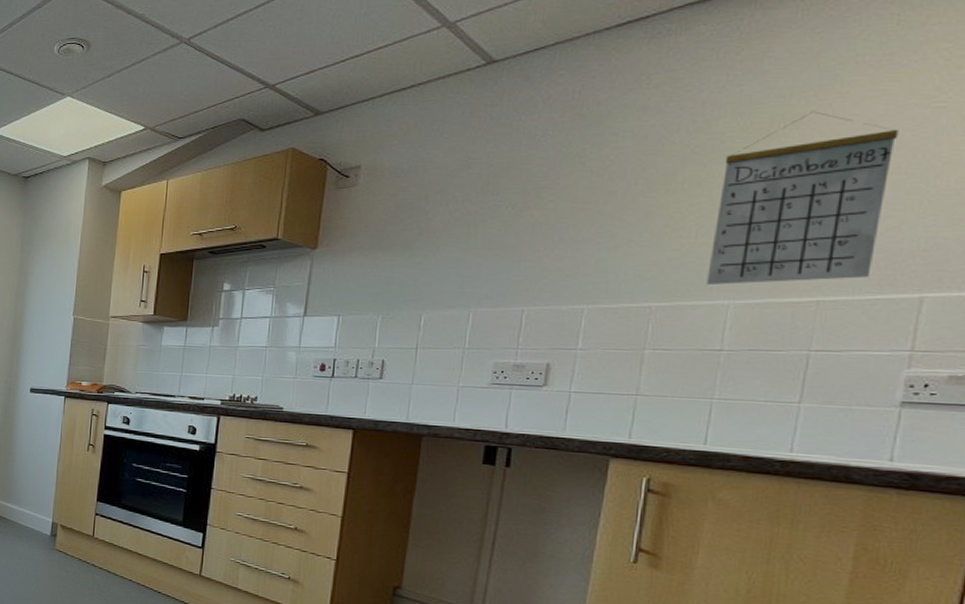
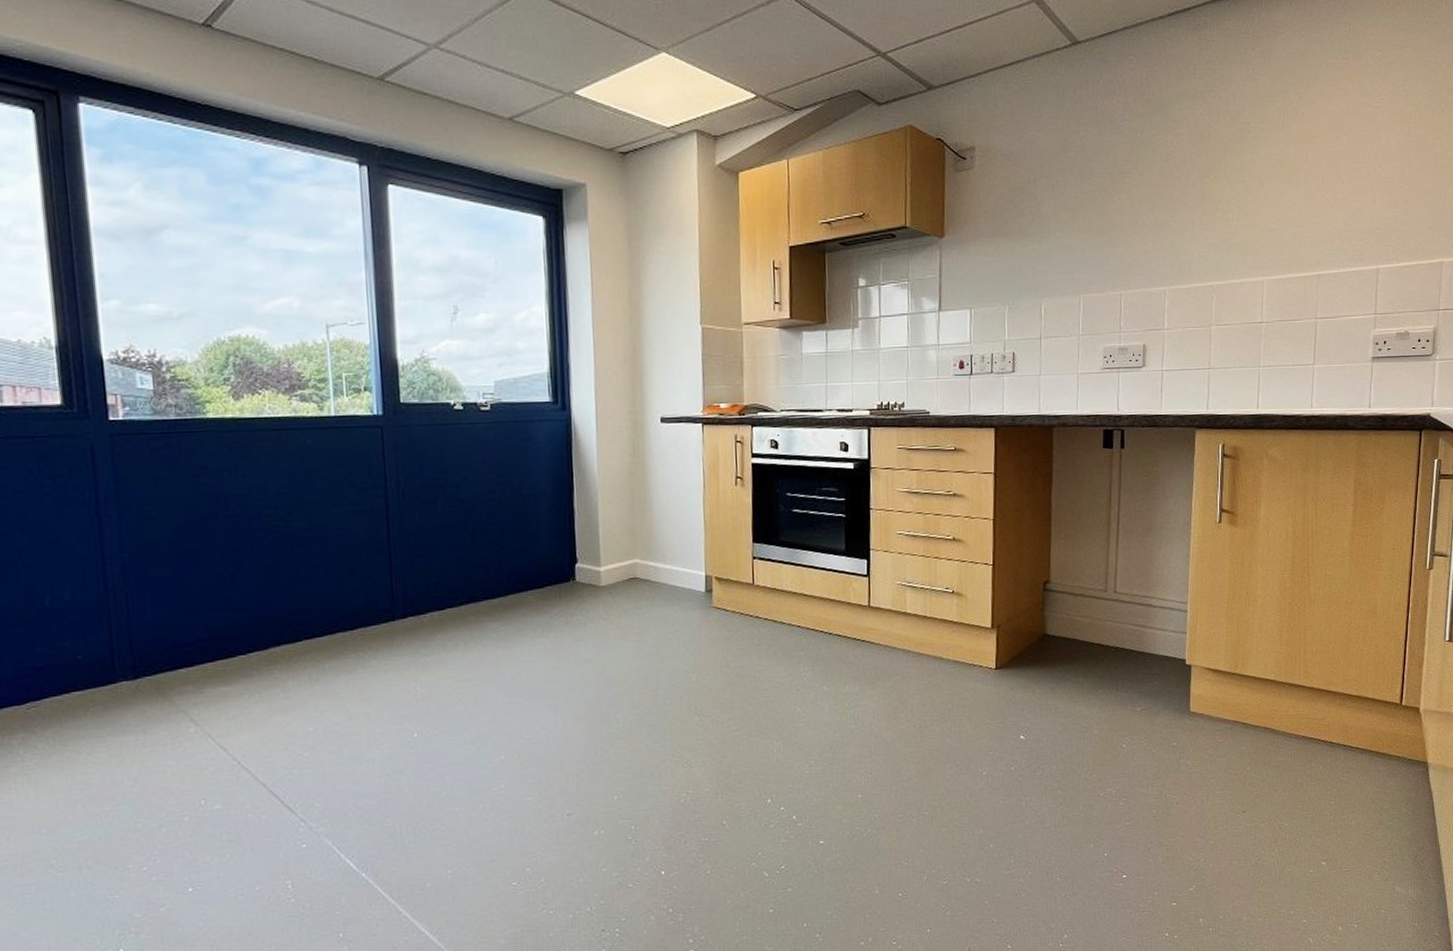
calendar: present [706,111,899,285] -> none [1248,106,1356,263]

